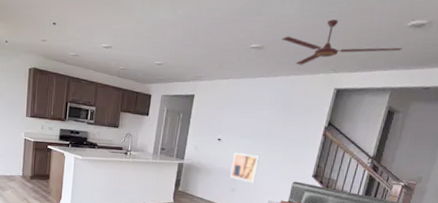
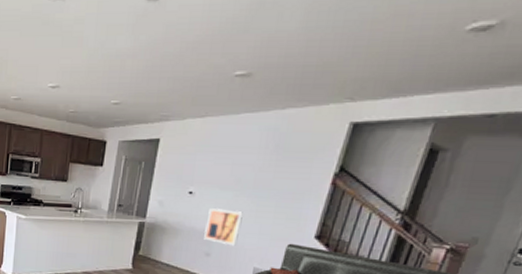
ceiling fan: present [282,19,402,65] -> none [277,30,456,94]

